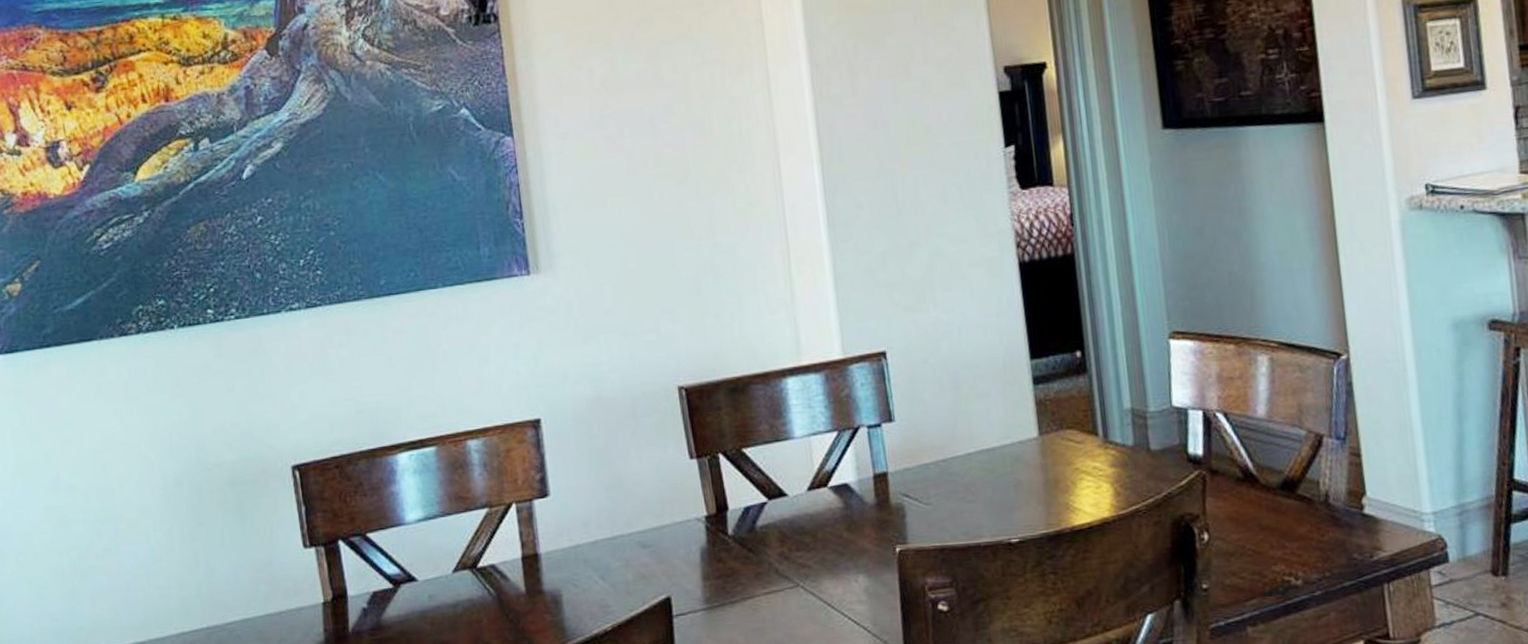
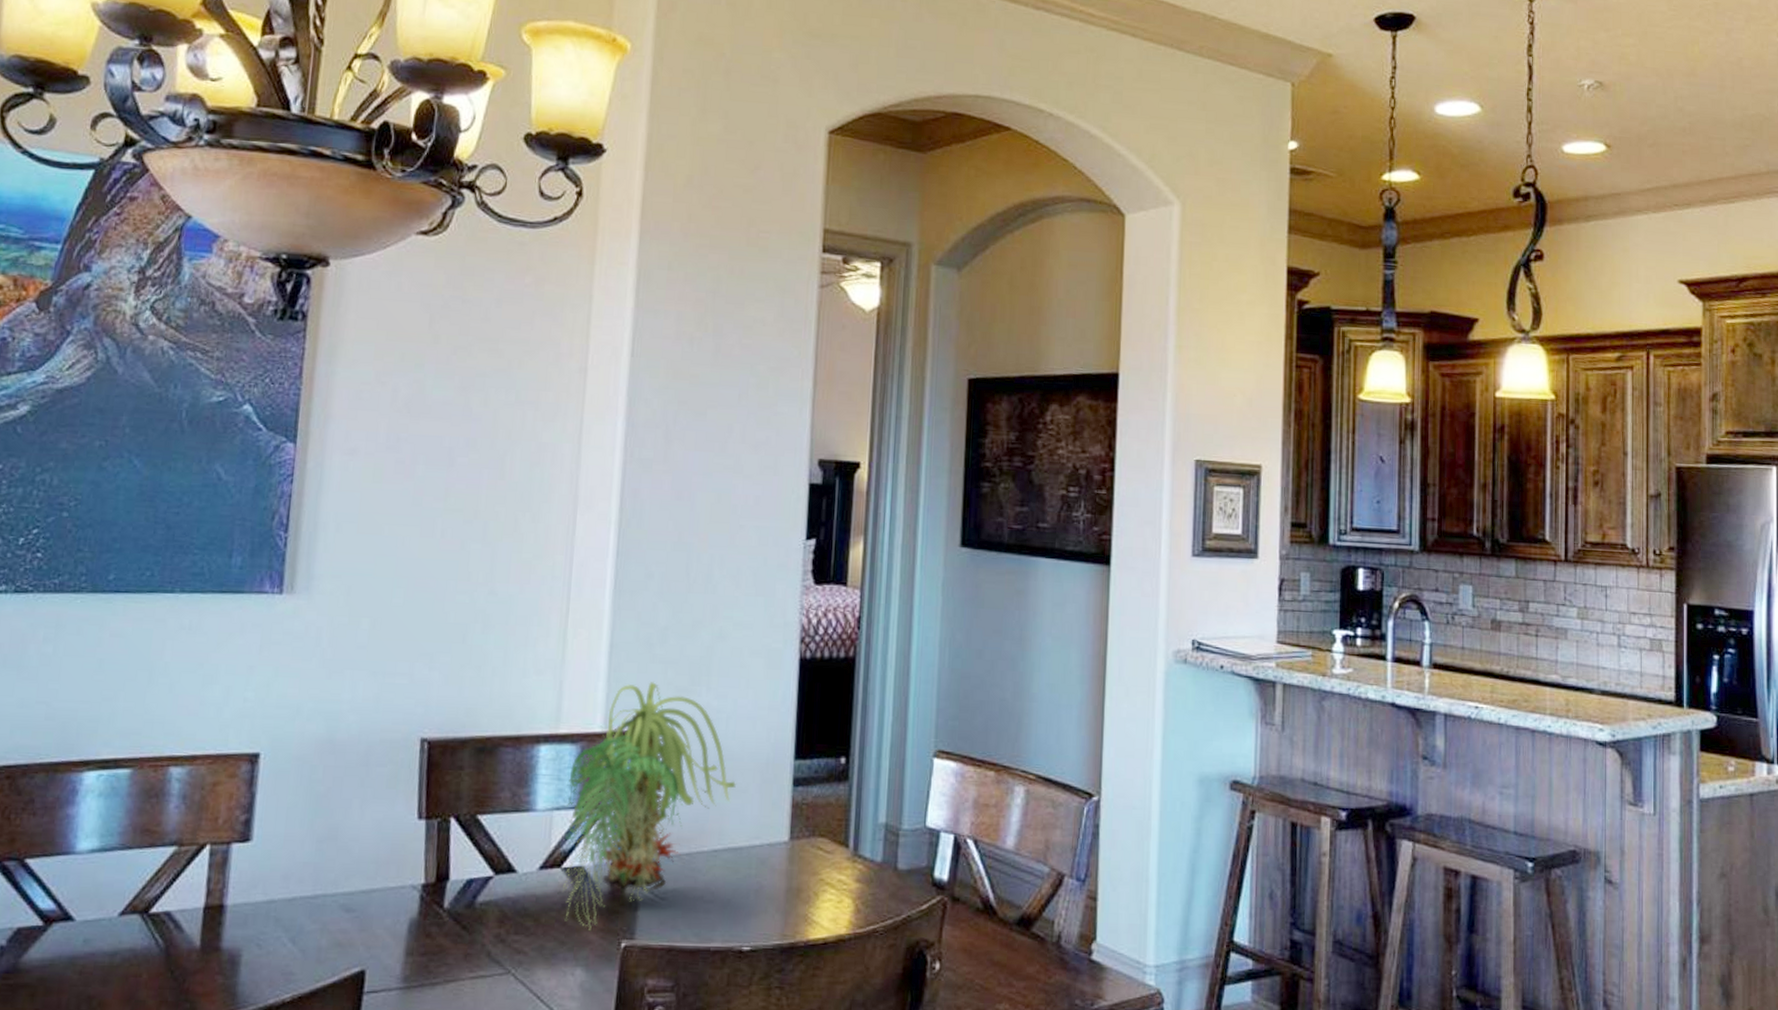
plant: none [819,305,978,540] -> present [563,682,736,930]

